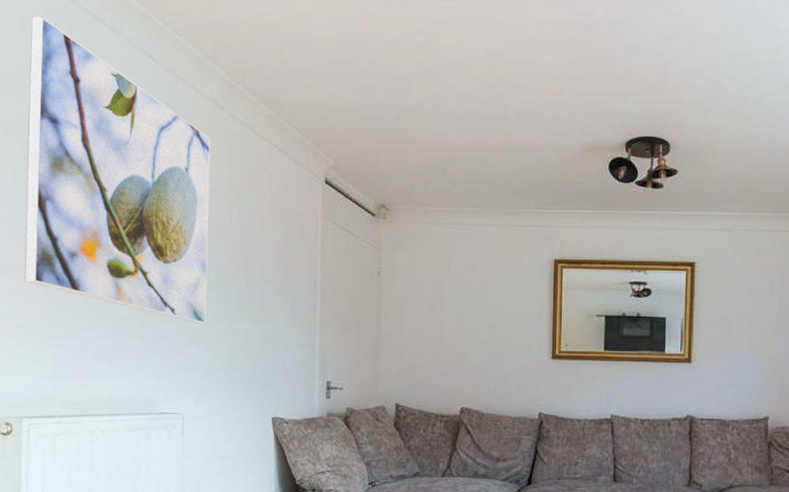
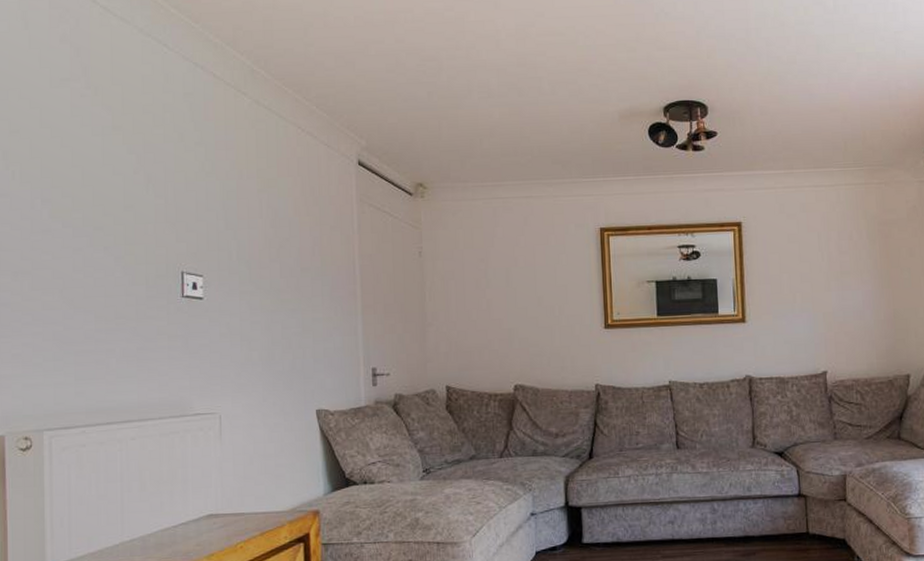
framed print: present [24,16,211,324] -> none [35,10,240,318]

